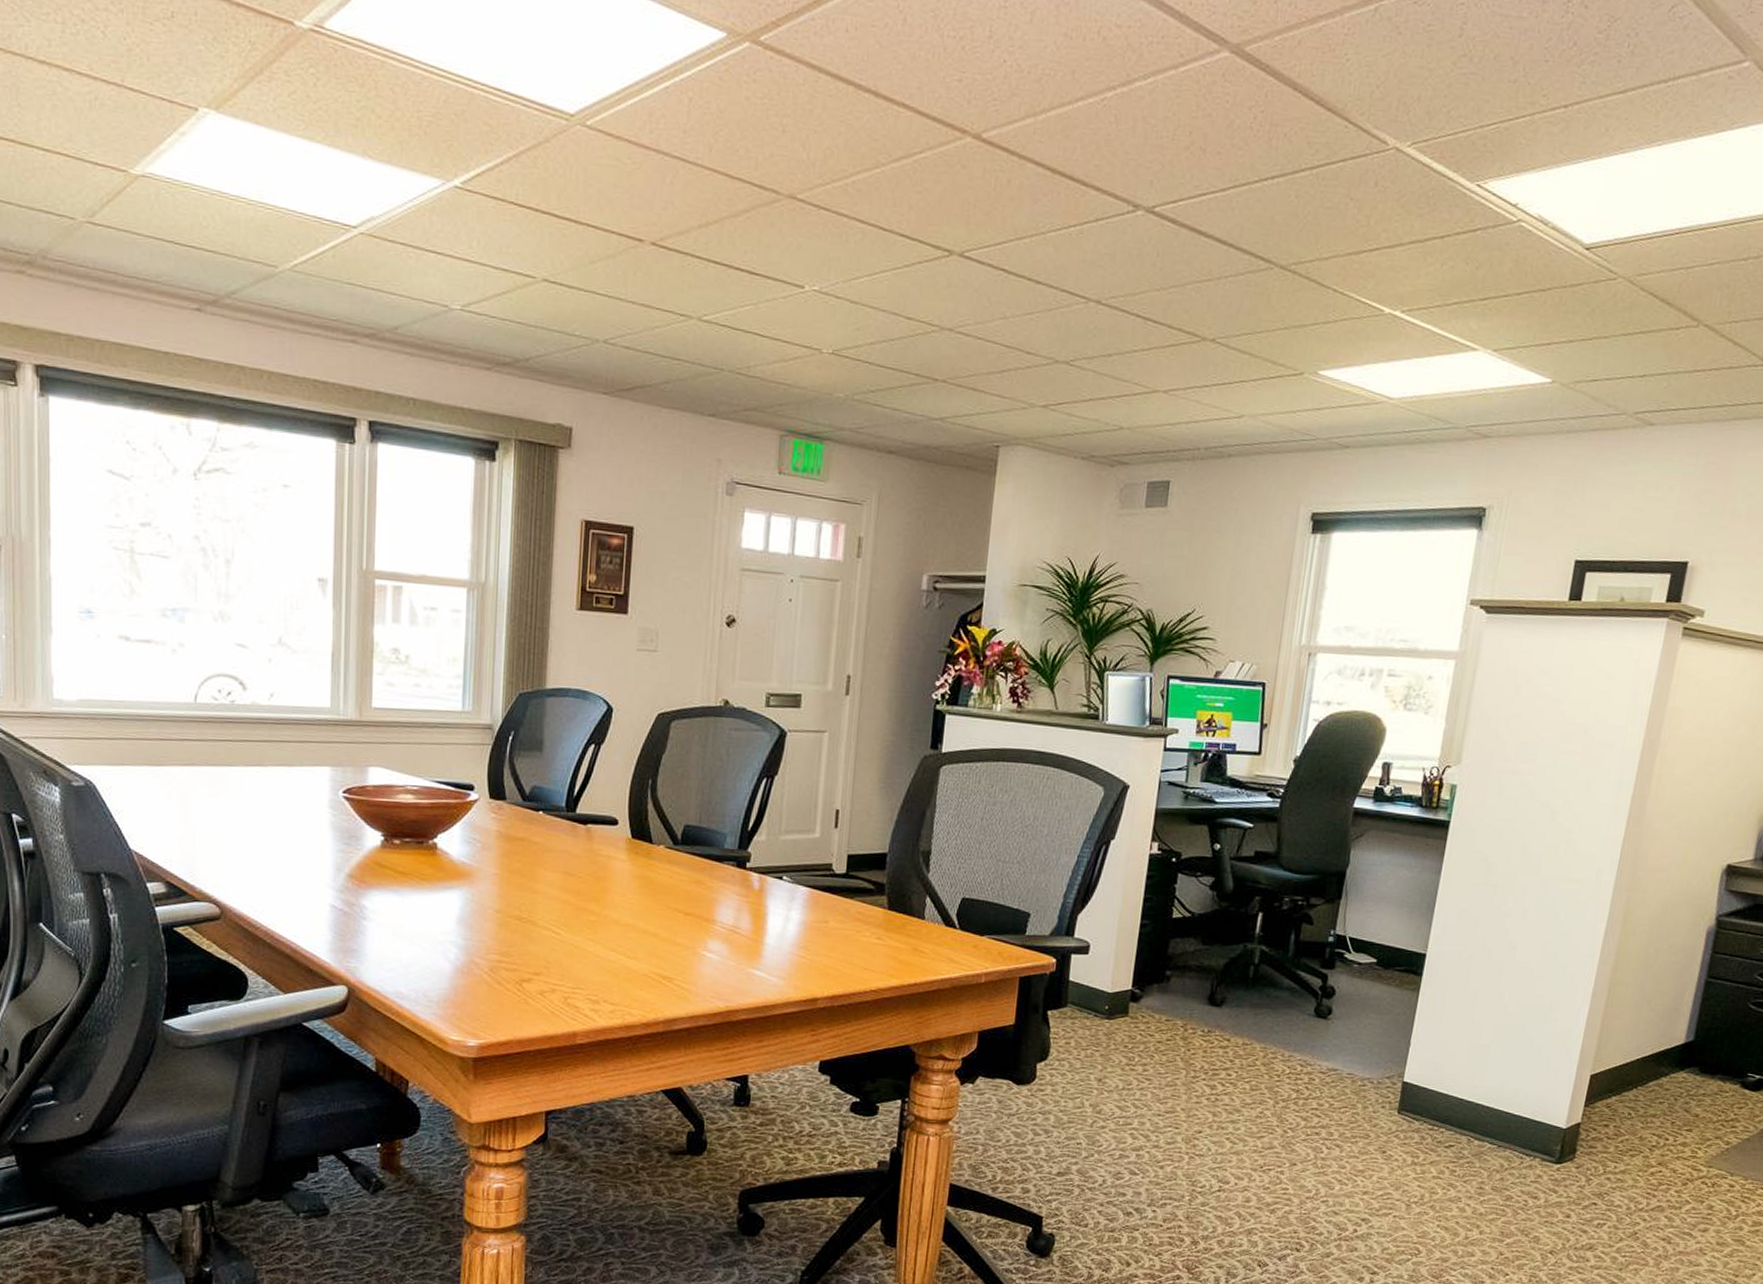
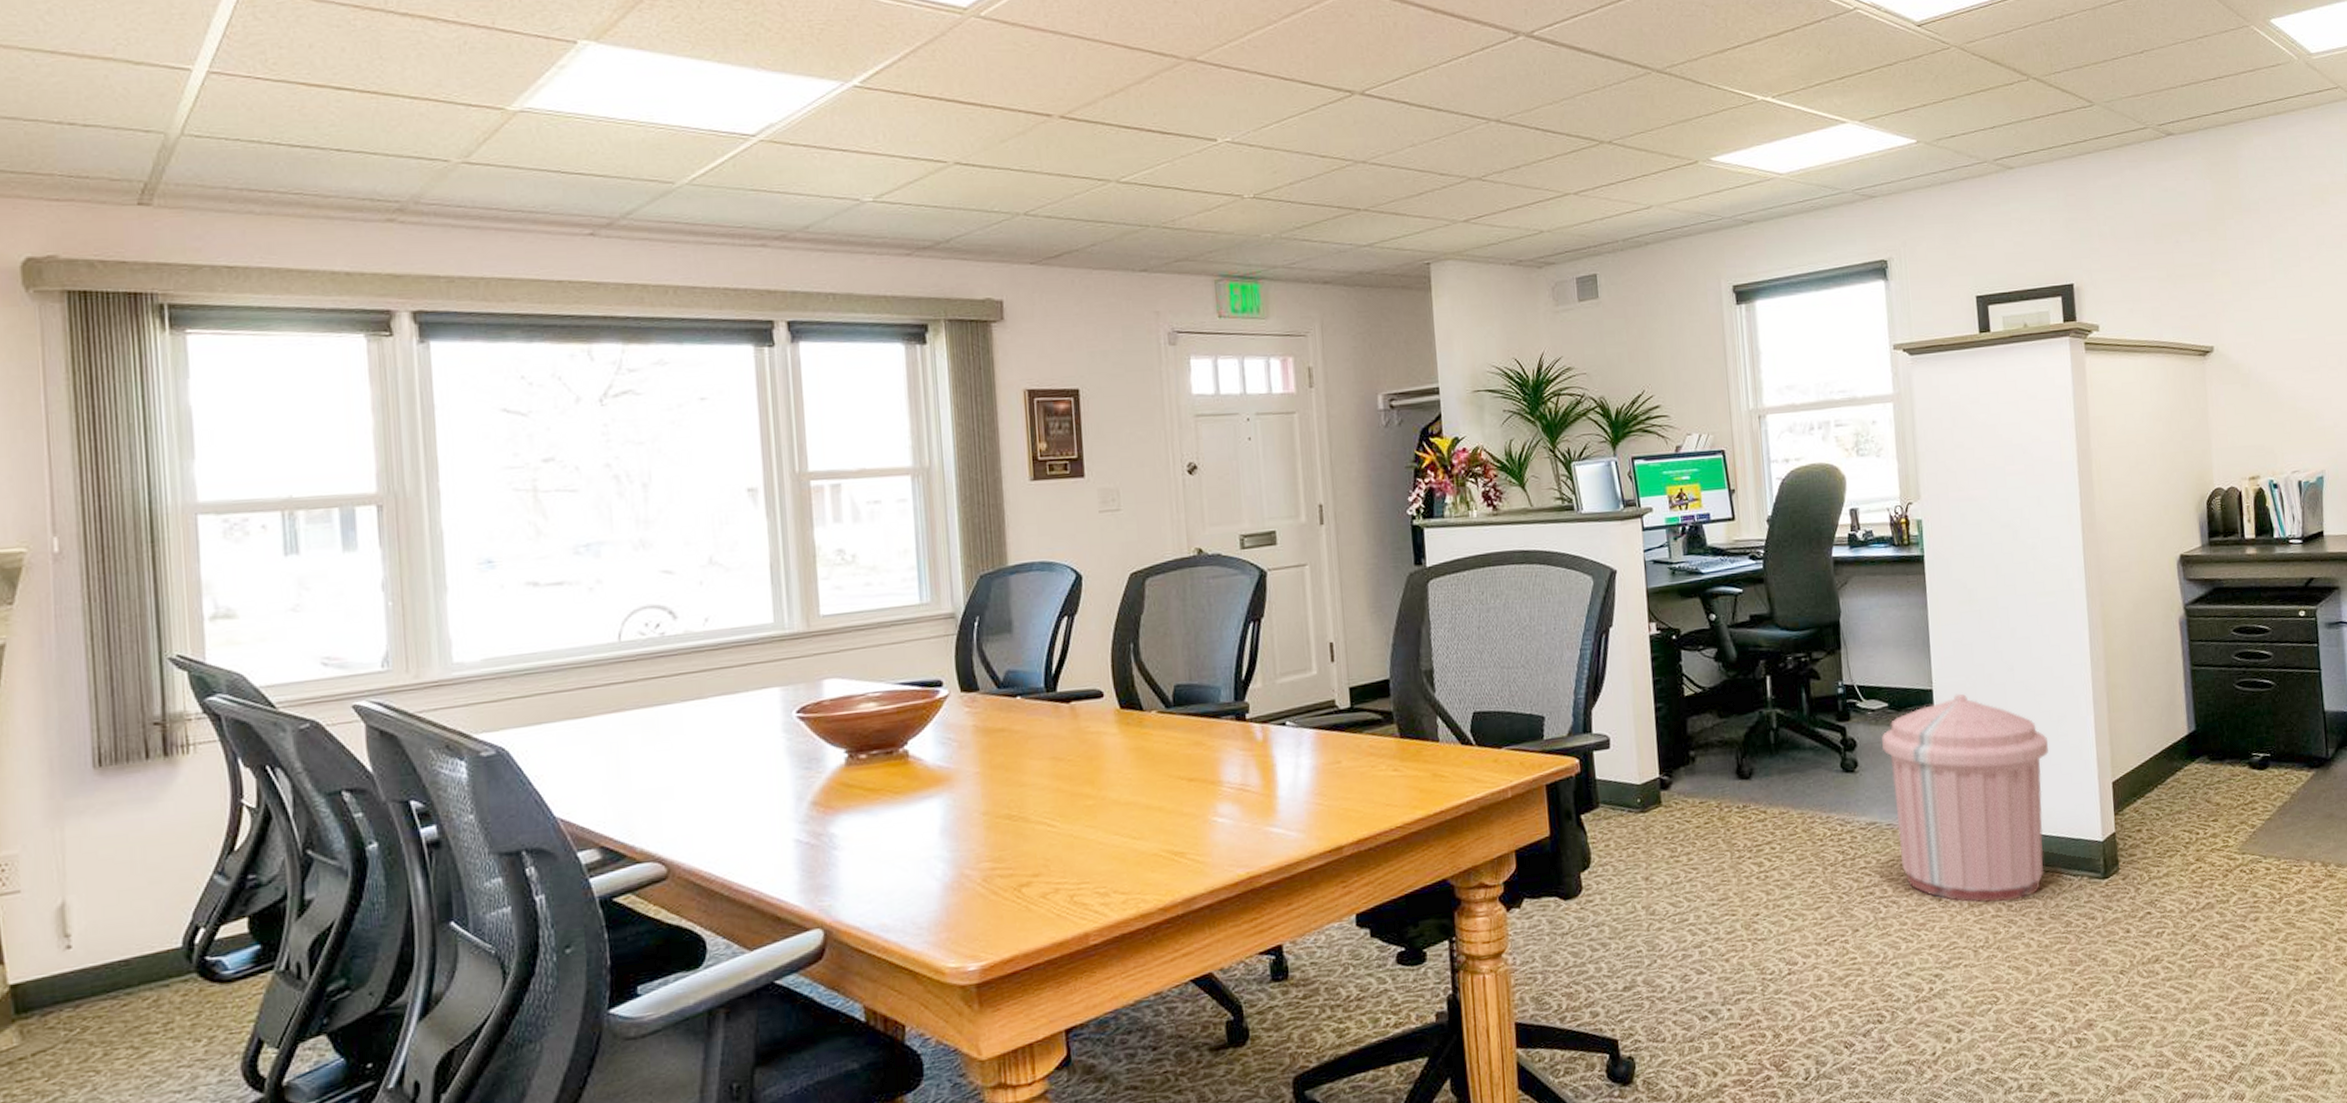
trash can: none [1353,962,1534,1166] -> present [1882,693,2049,903]

